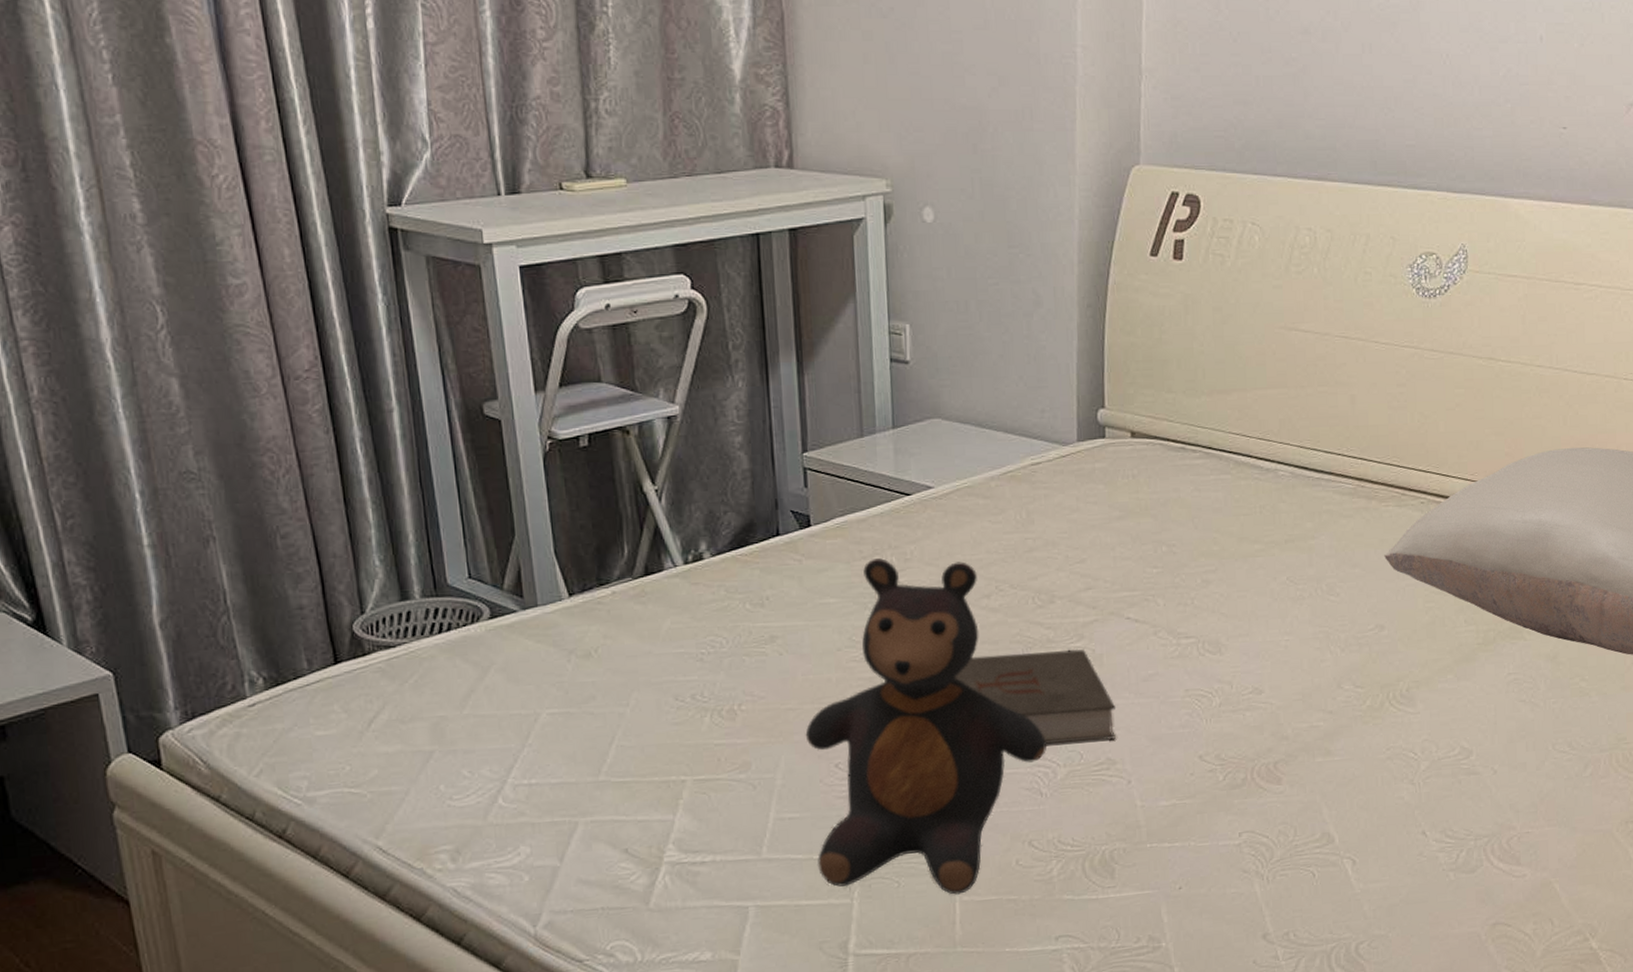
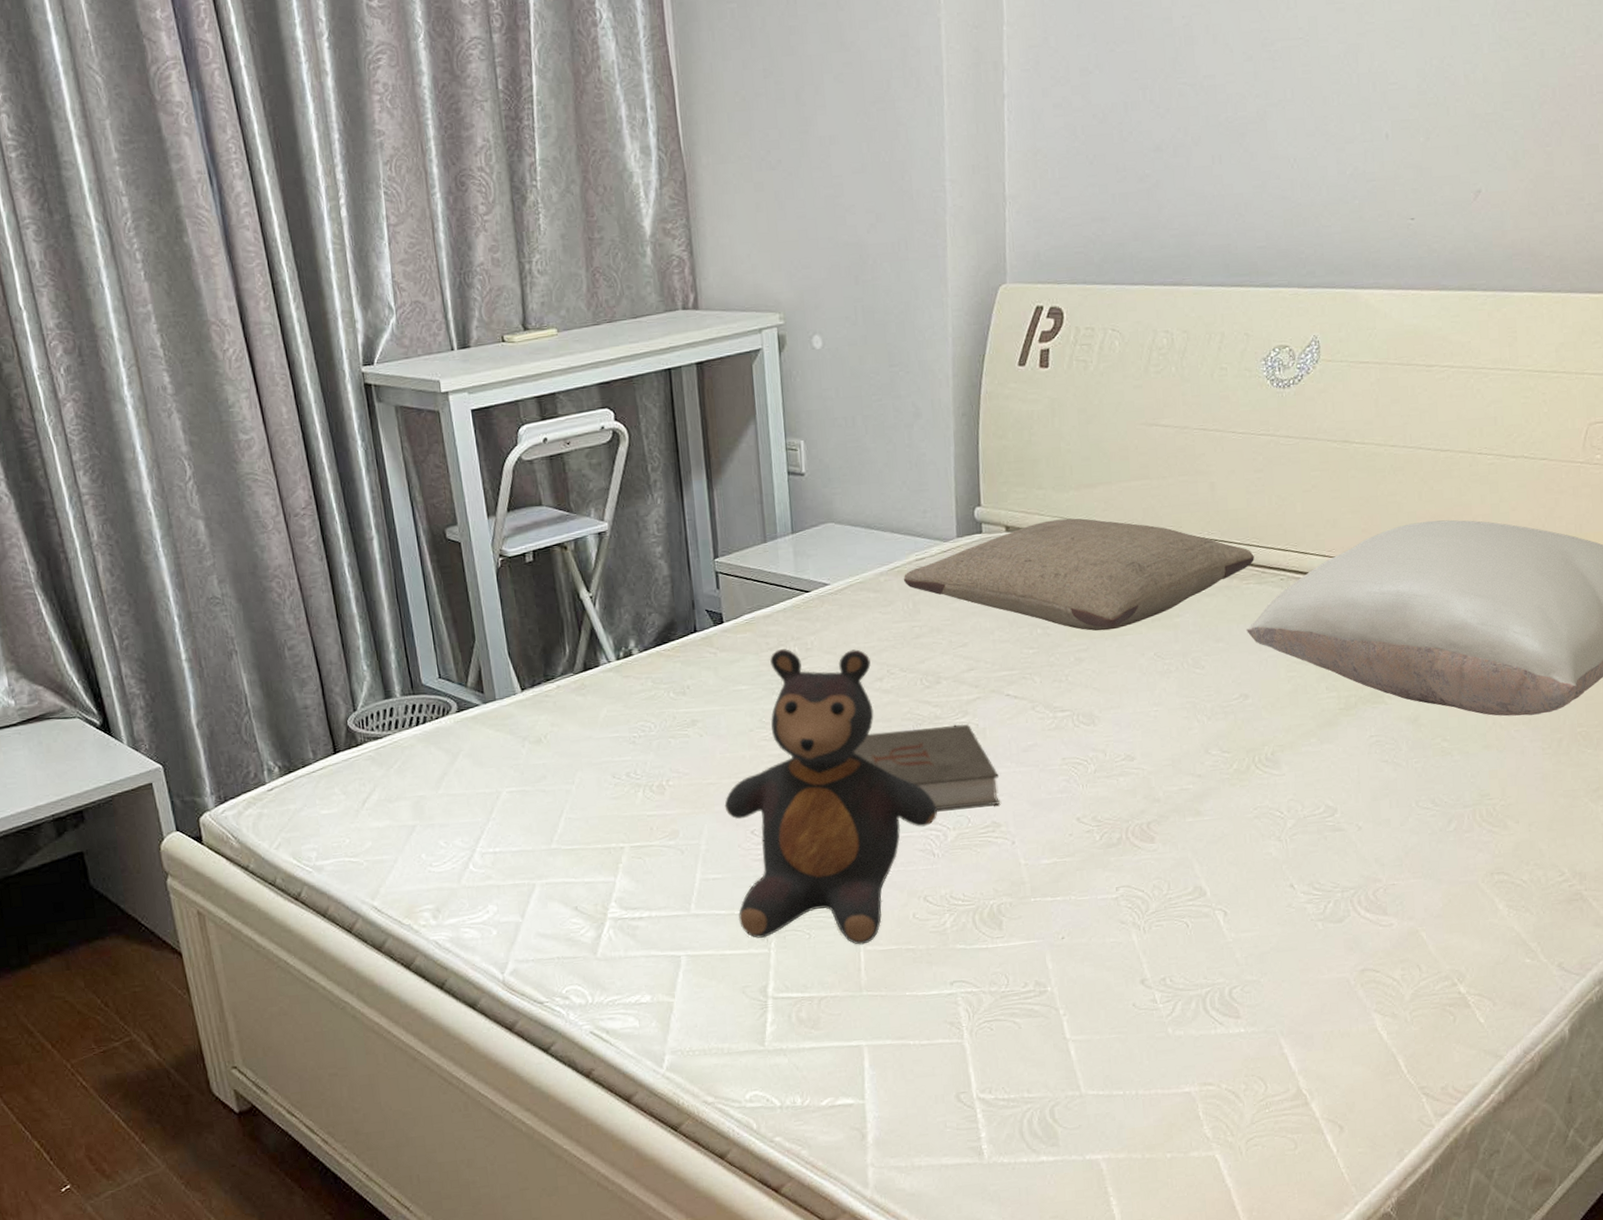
pillow: none [1016,426,1394,551] -> present [903,518,1254,631]

